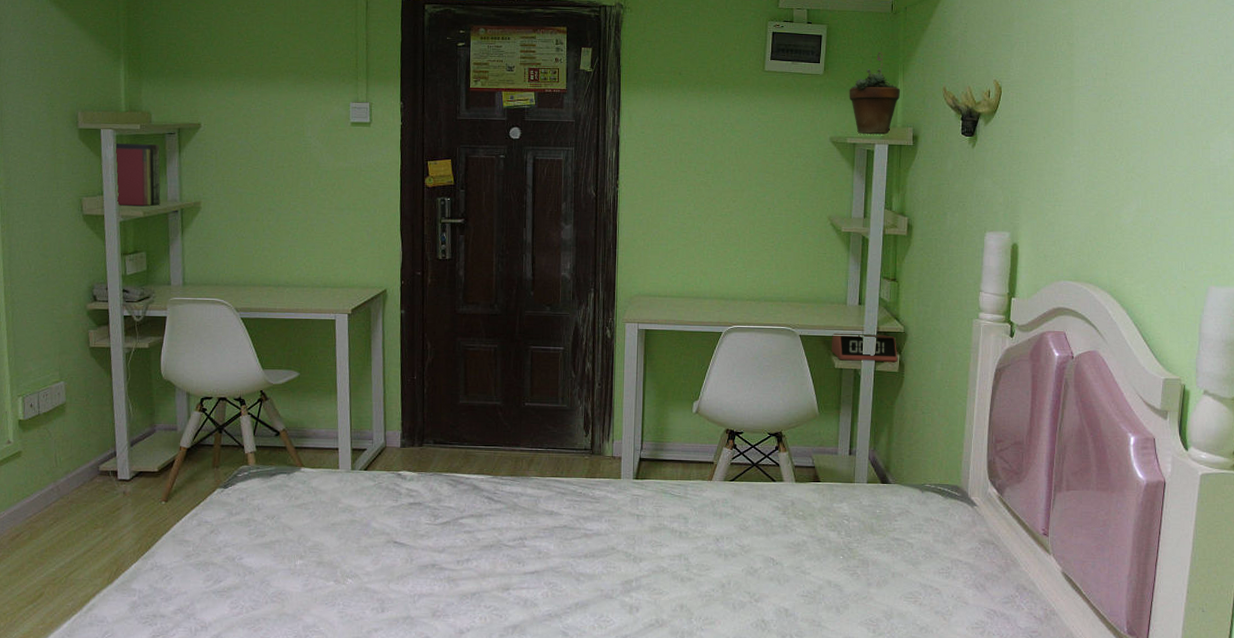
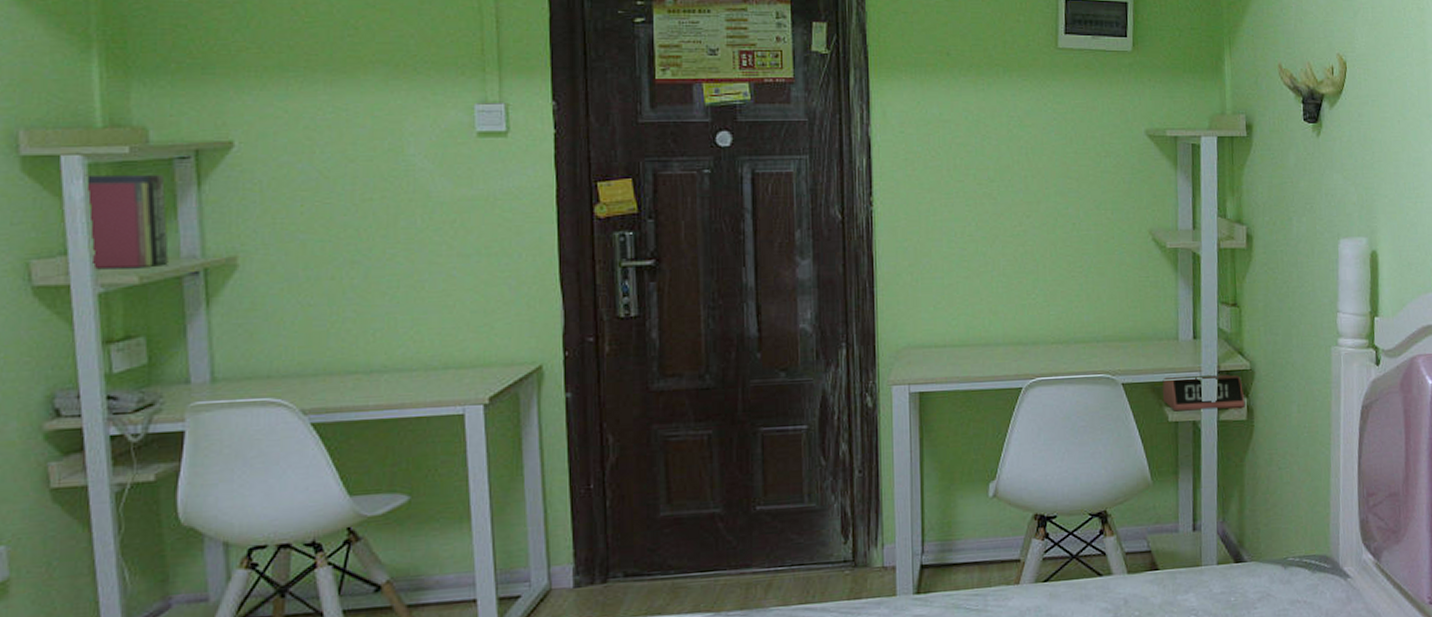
succulent plant: present [849,52,901,135] -> none [1165,22,1228,125]

